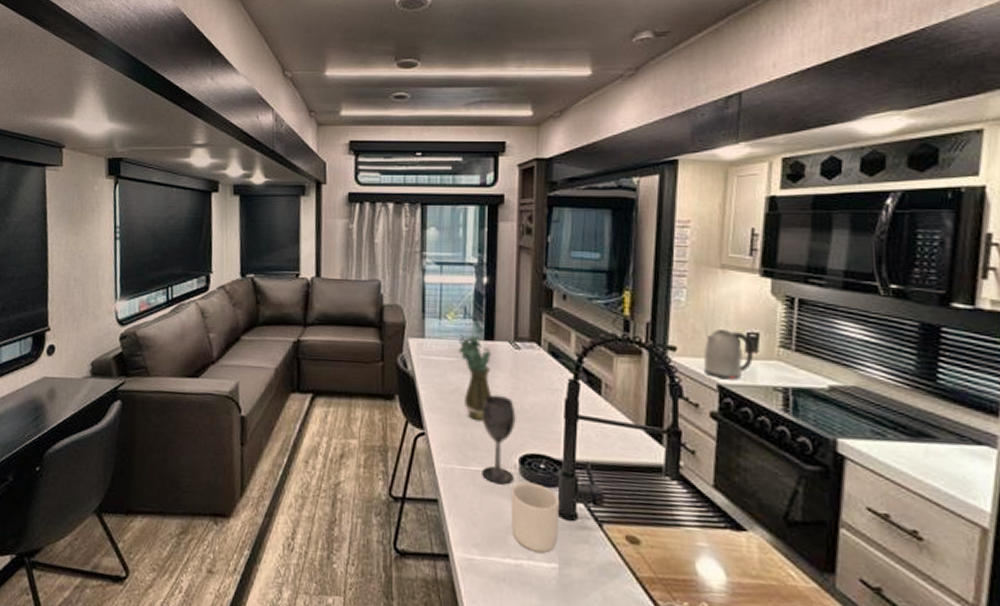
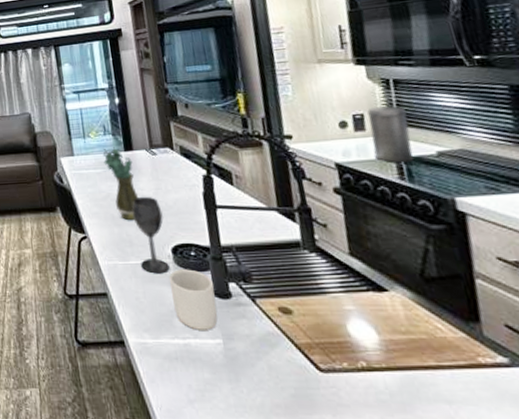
kettle: present [703,329,754,382] -> none [316,115,363,159]
canister: none [761,327,806,394] -> present [367,106,415,163]

